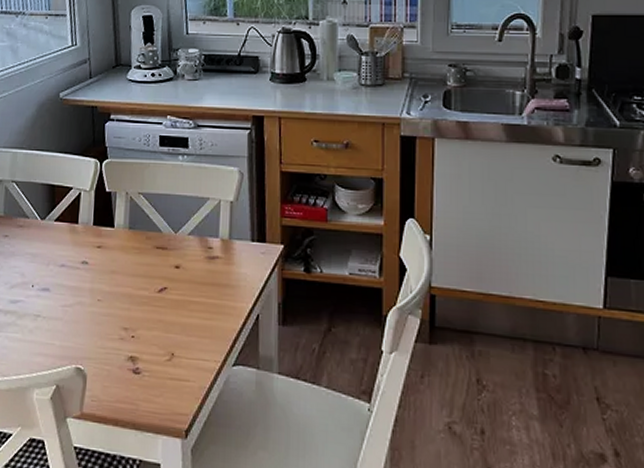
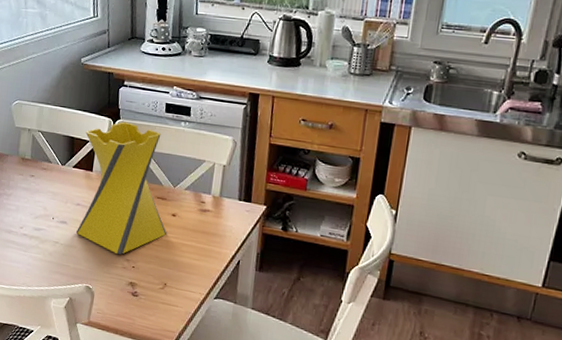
vase: none [60,161,170,324] -> present [75,121,166,255]

